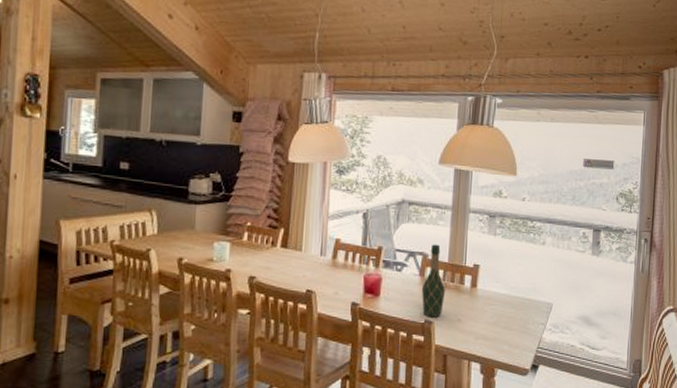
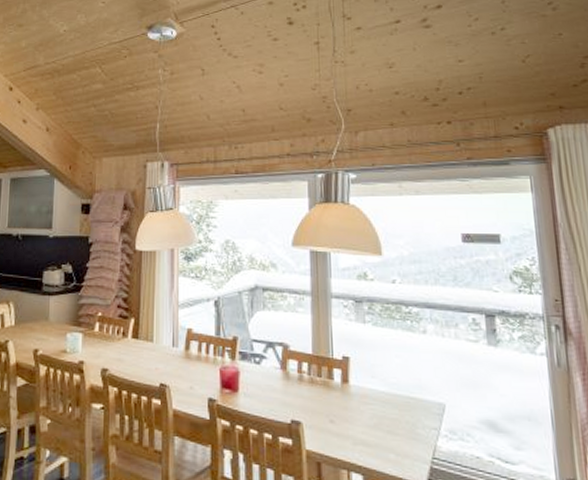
wine bottle: present [421,244,445,317] -> none [284,333,312,418]

